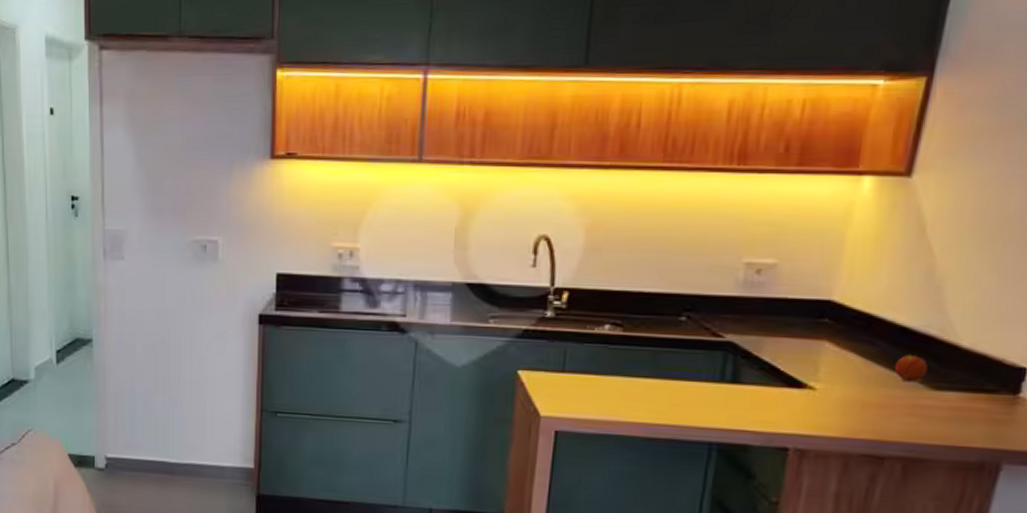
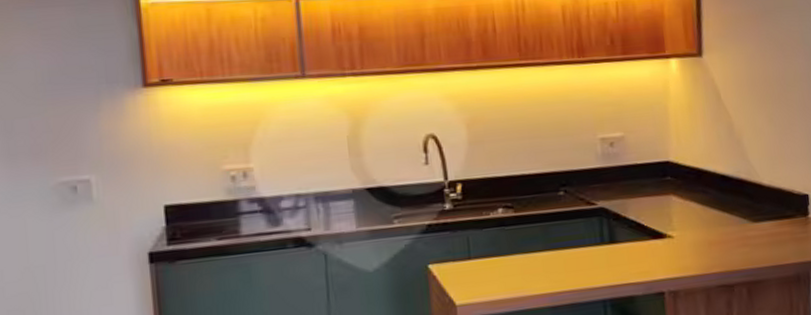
fruit: present [894,352,928,383] -> none [723,194,746,219]

